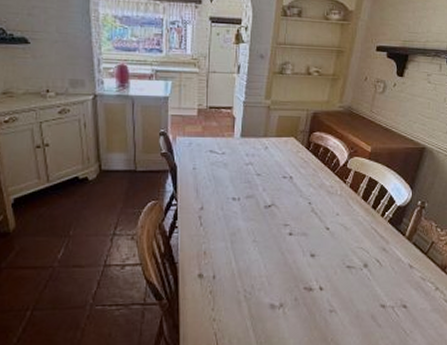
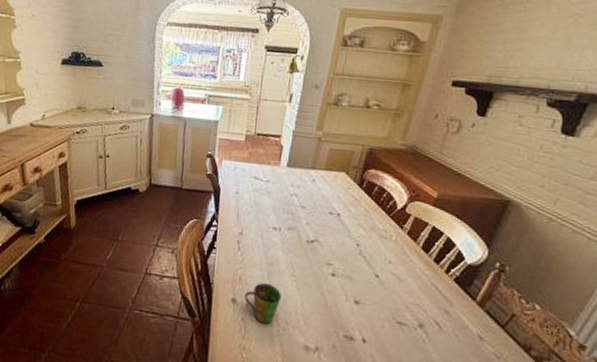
cup: none [210,252,246,292] -> present [244,282,282,324]

